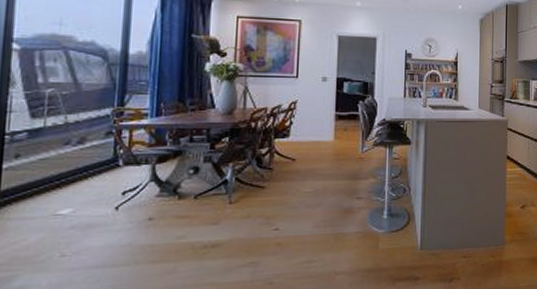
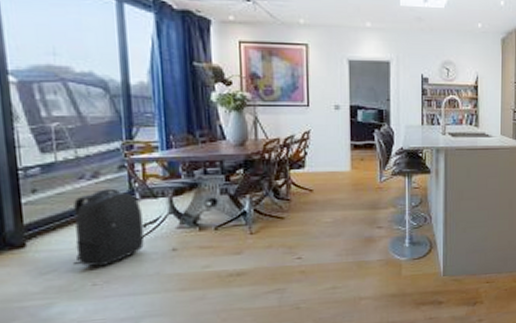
backpack: none [45,154,124,237] -> present [73,188,145,267]

